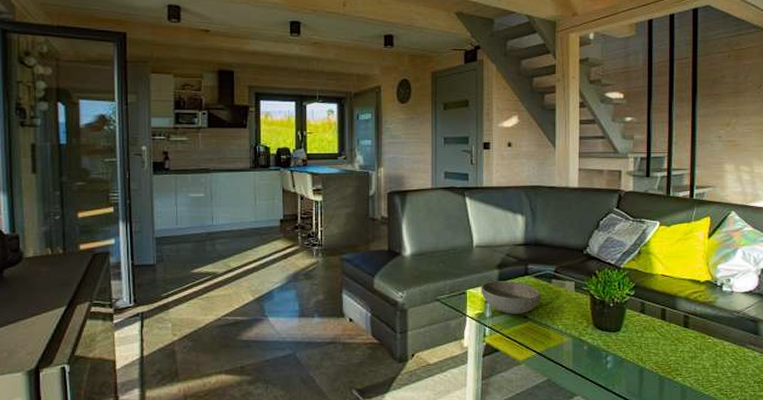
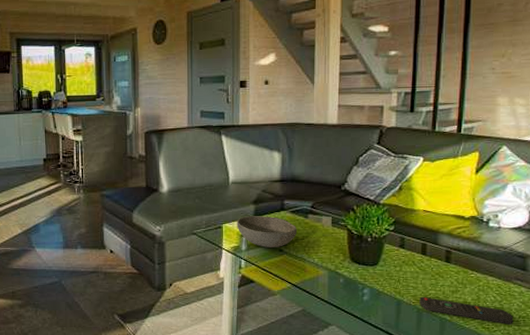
remote control: none [661,363,749,390] -> present [419,296,514,324]

